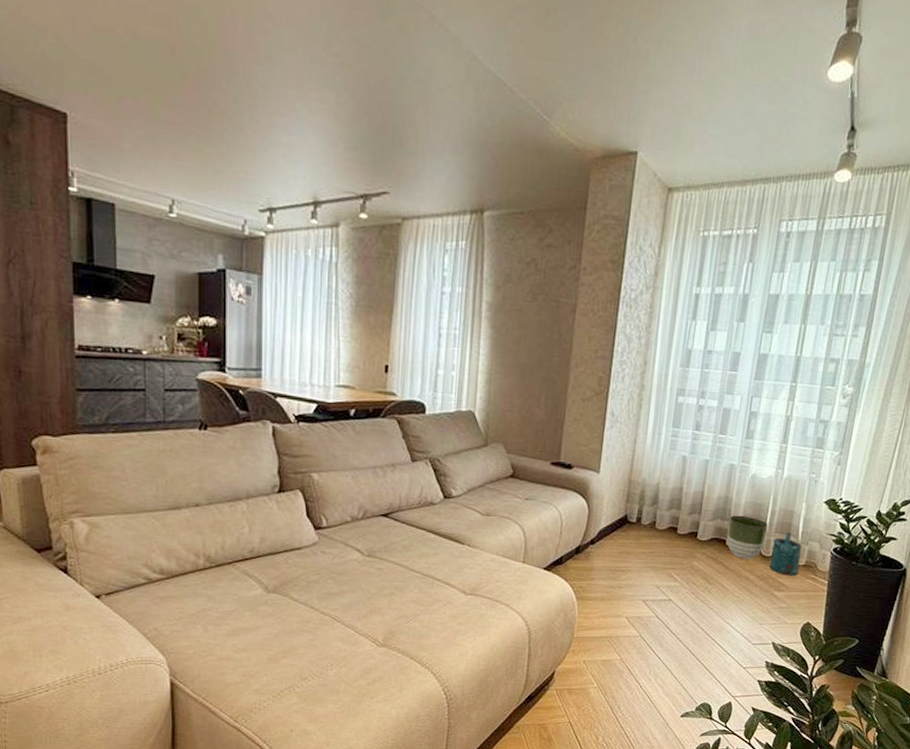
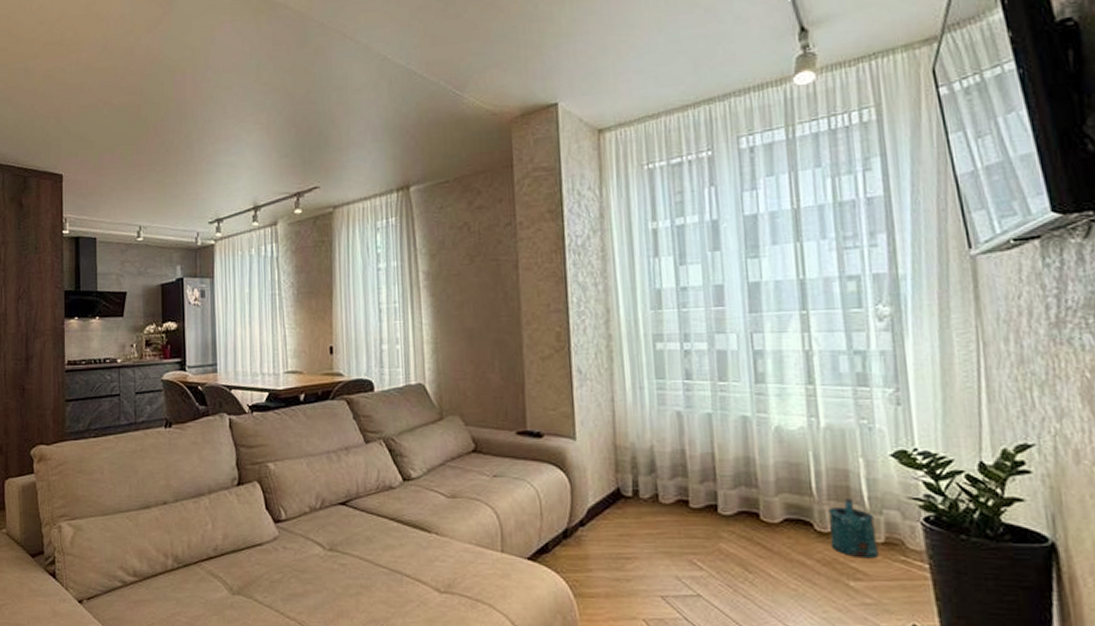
planter: present [727,515,768,559] -> none [757,480,816,538]

